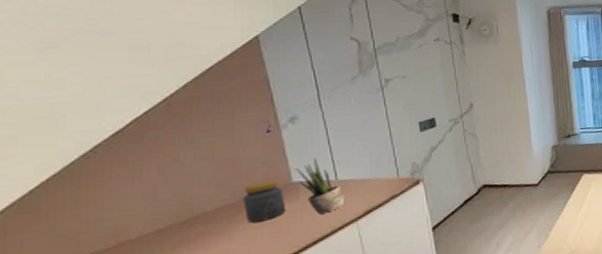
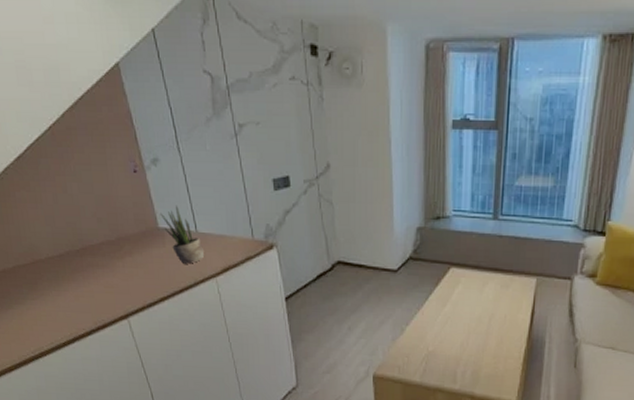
jar: present [243,179,286,223] -> none [119,221,155,263]

